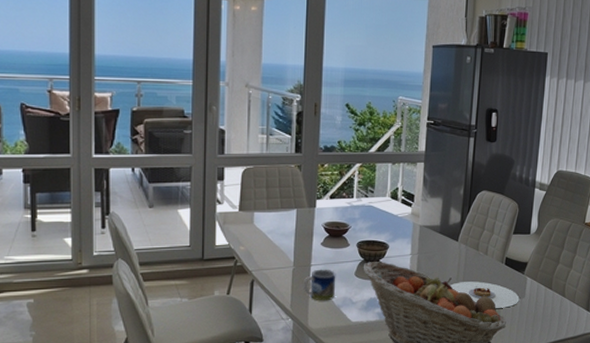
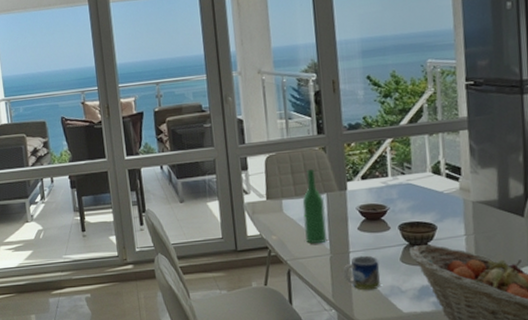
wine bottle: none [271,185,294,256] -> present [302,169,327,244]

